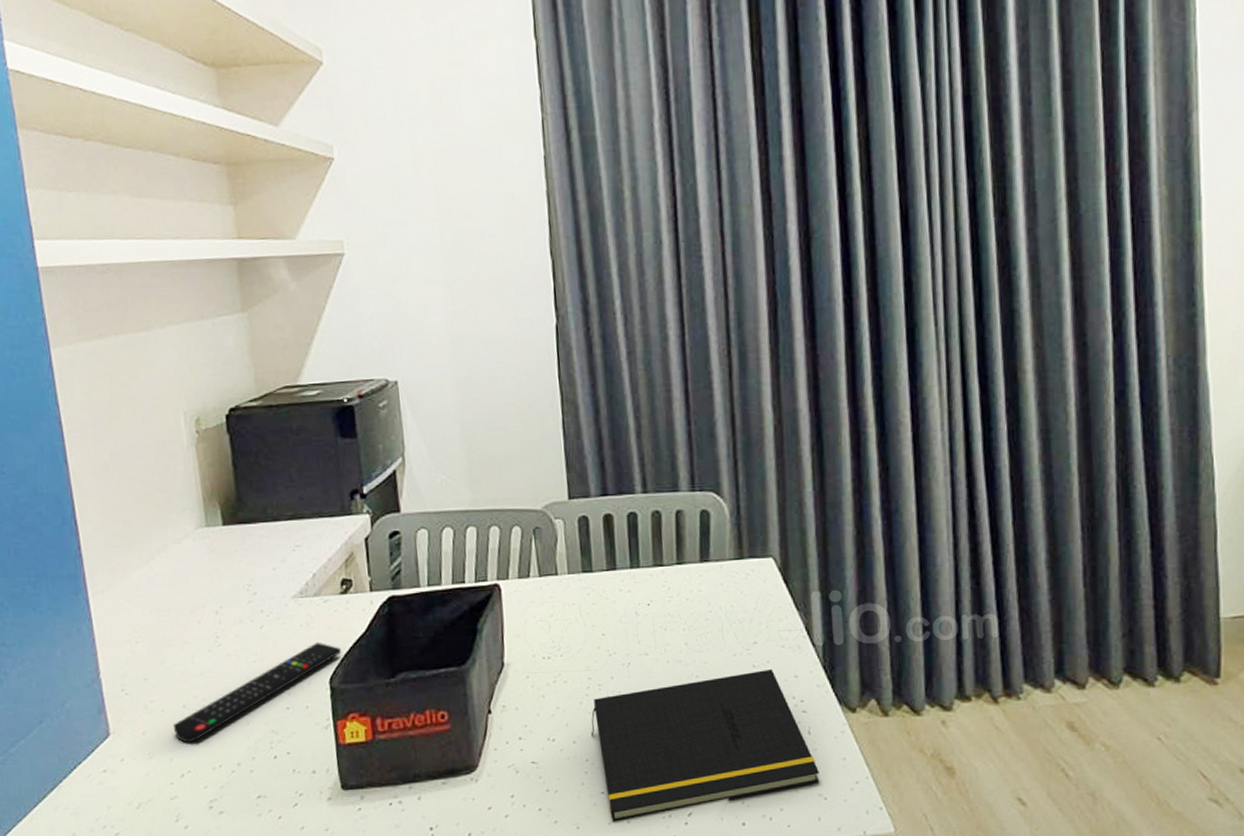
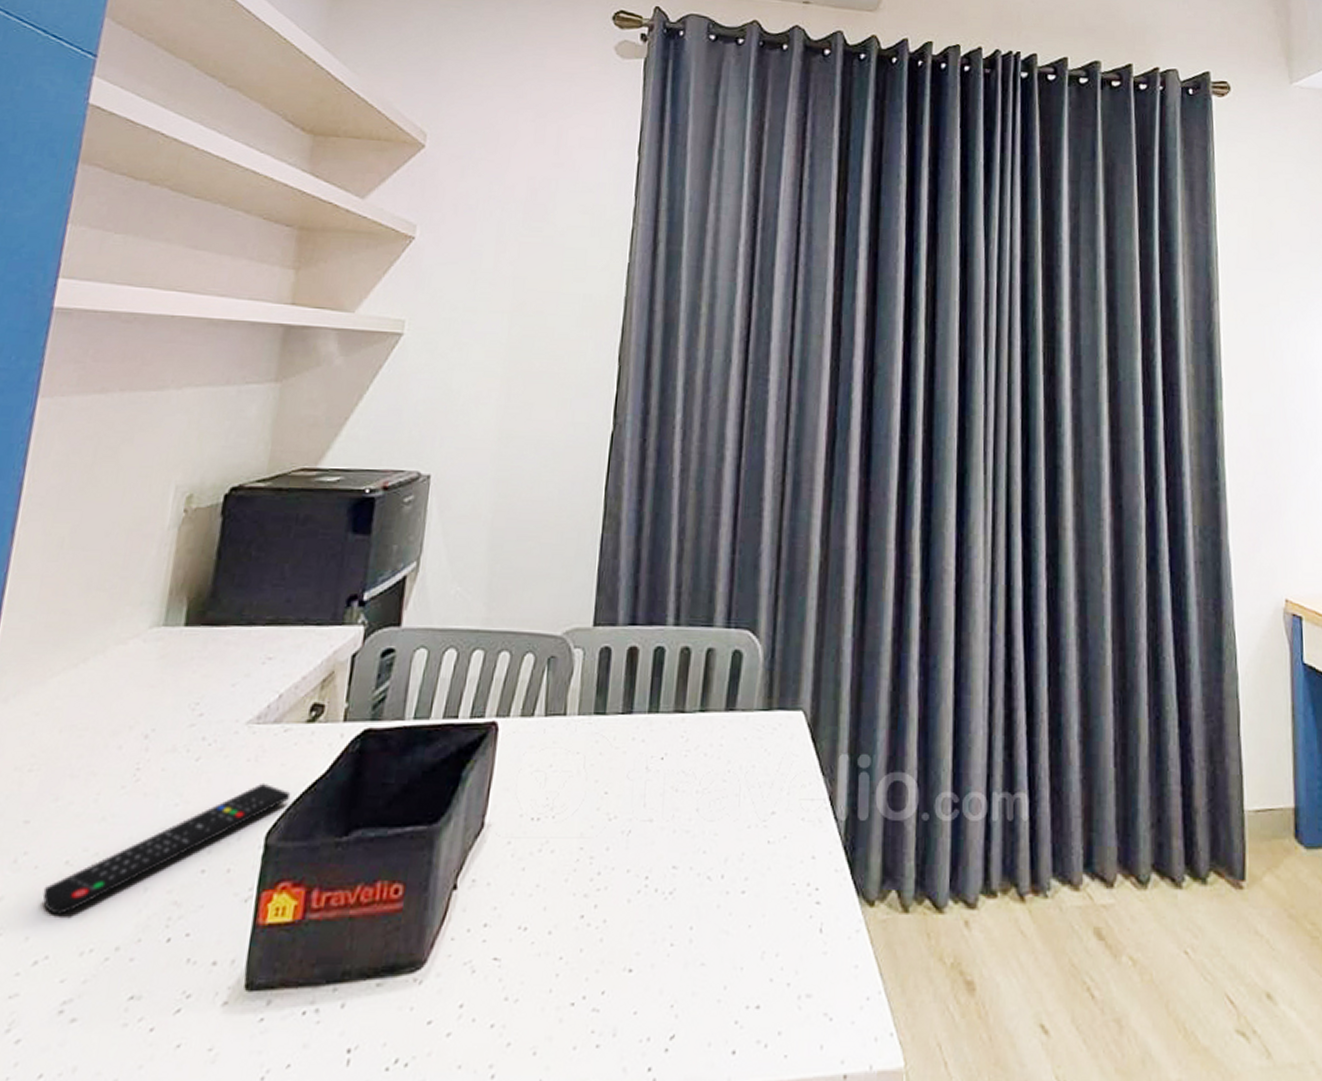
notepad: present [590,668,820,822] -> none [571,846,827,1046]

